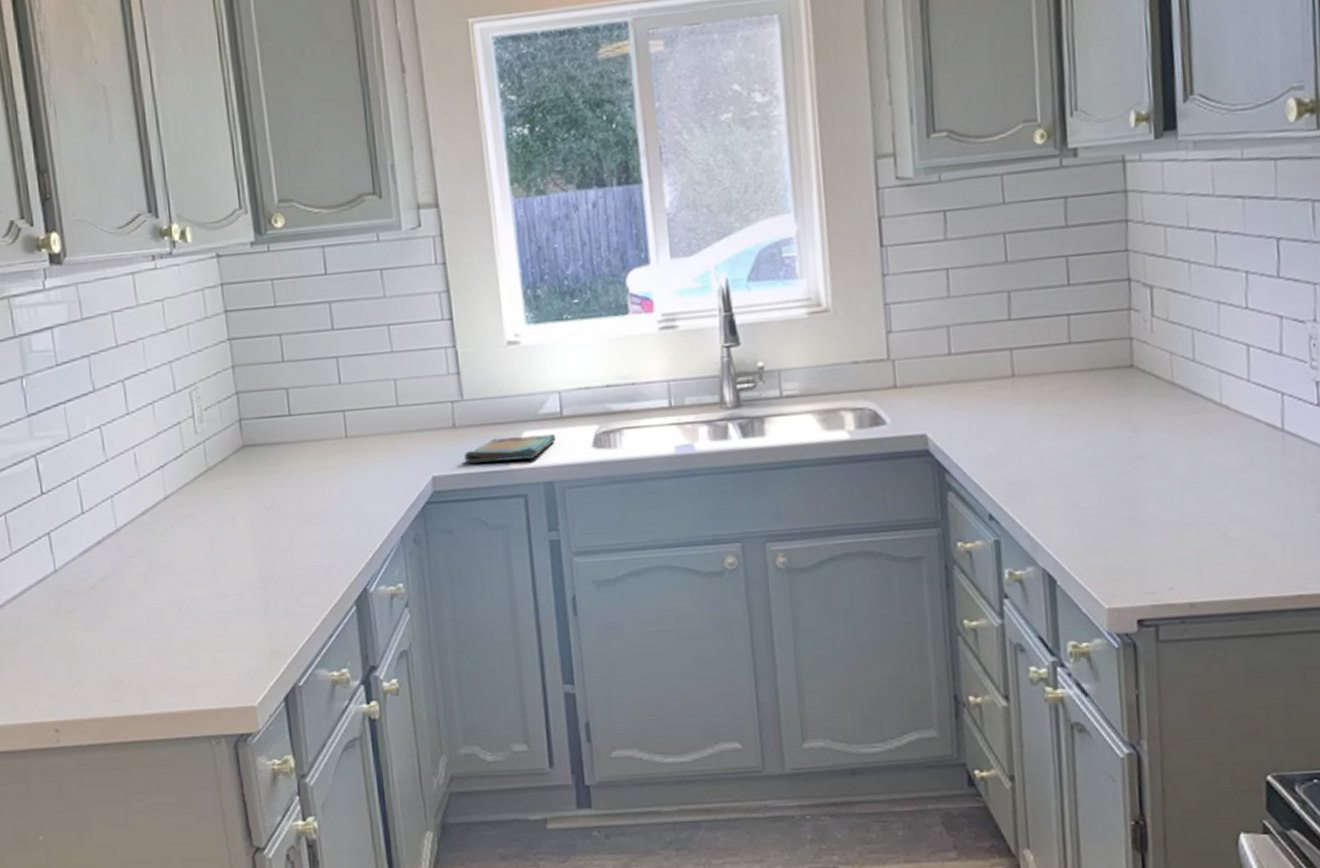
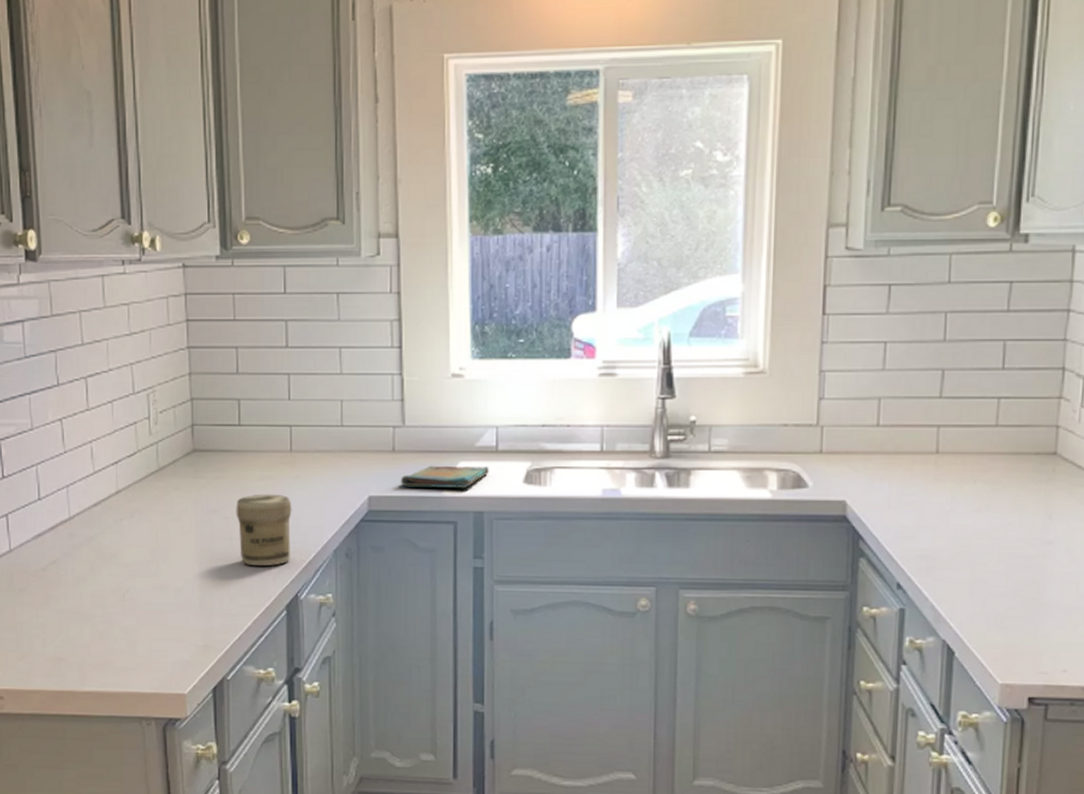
jar: none [293,483,356,562] -> present [236,494,292,566]

